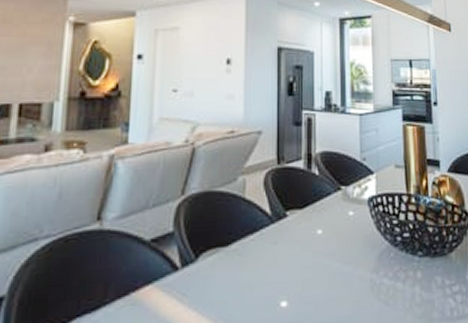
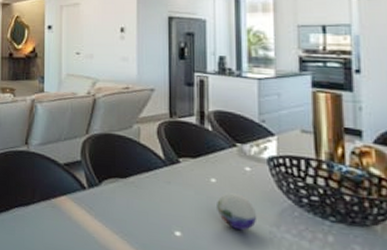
decorative orb: none [323,243,360,285] -> present [217,193,257,231]

